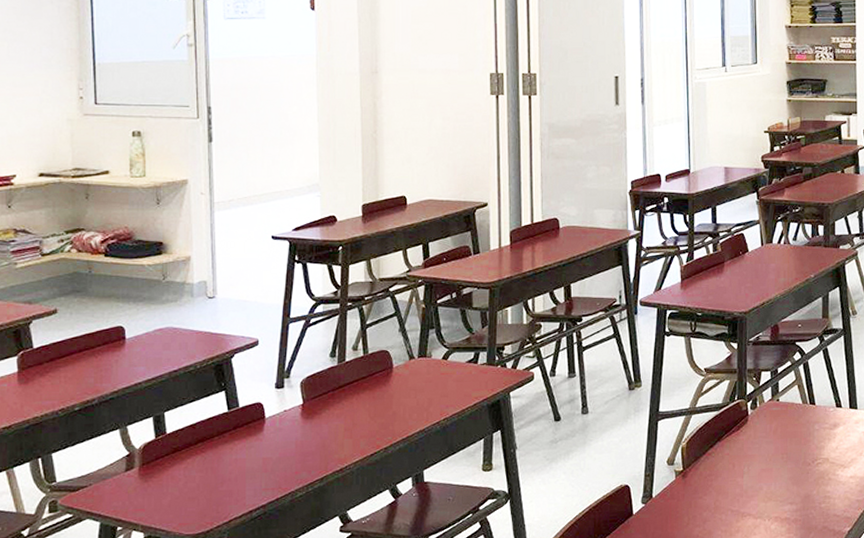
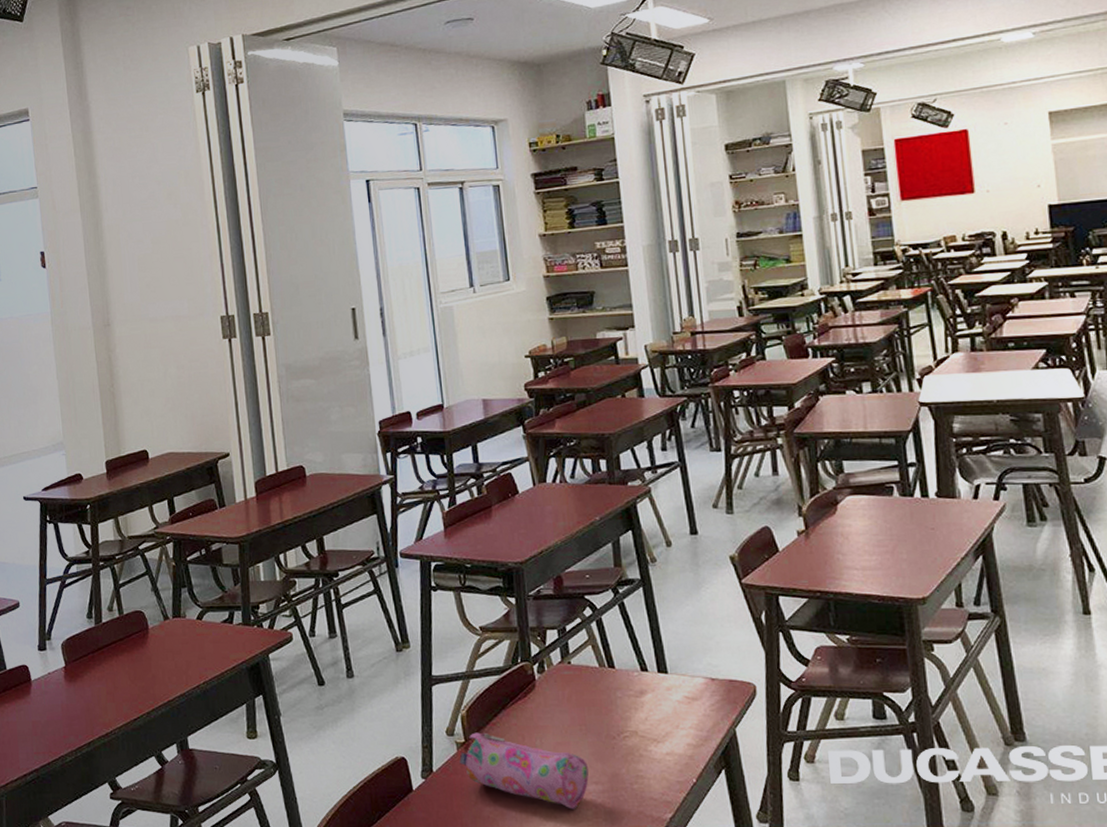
pencil case: none [676,461,787,527] -> present [459,732,589,809]

